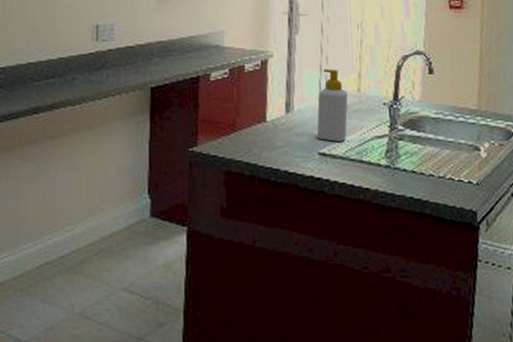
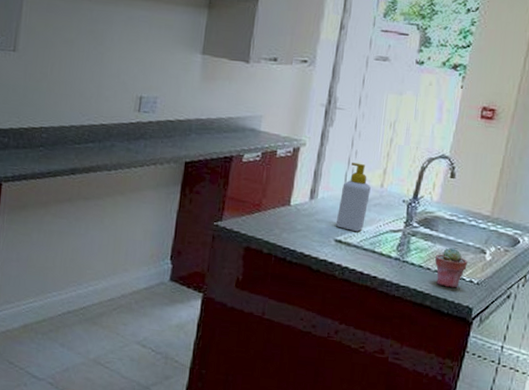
potted succulent: none [428,148,463,192] -> present [435,247,468,288]

